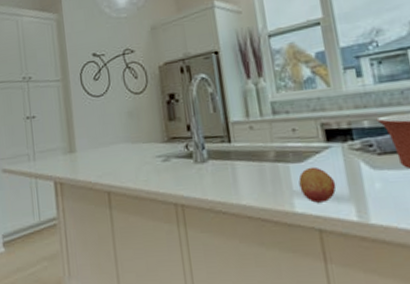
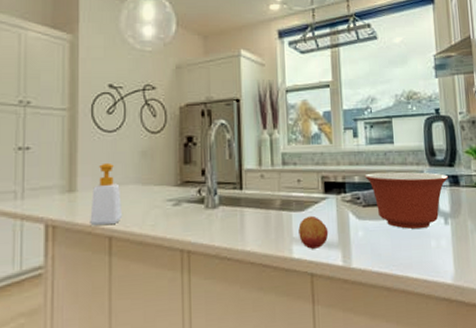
soap bottle: none [89,124,117,183] -> present [90,162,122,226]

